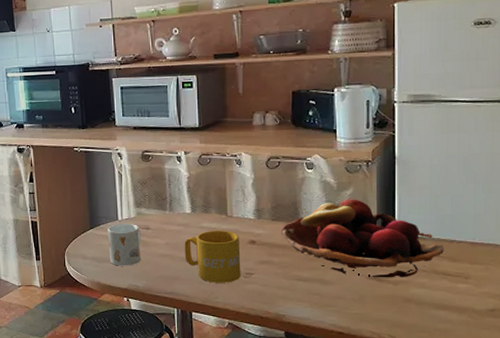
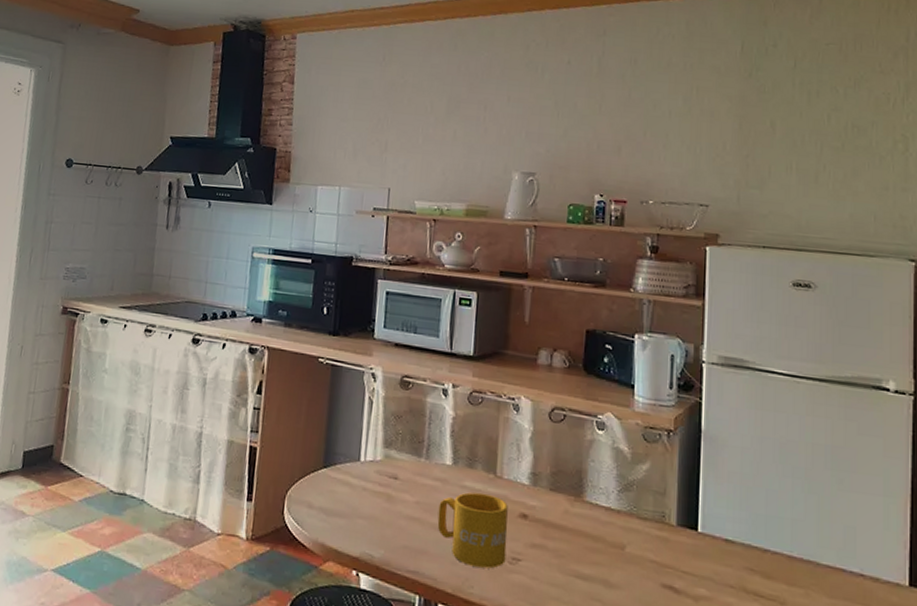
mug: present [108,223,142,266] -> none [342,465,386,527]
fruit basket: present [280,199,444,278] -> none [559,475,756,593]

